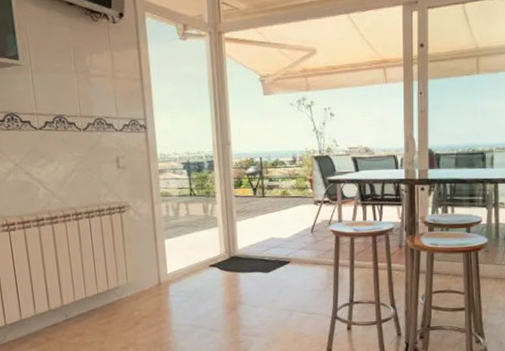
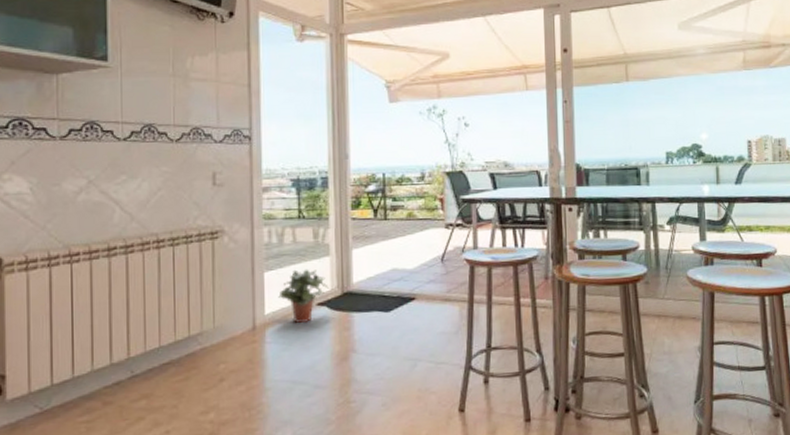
potted plant: none [177,237,218,280] -> present [278,269,329,323]

